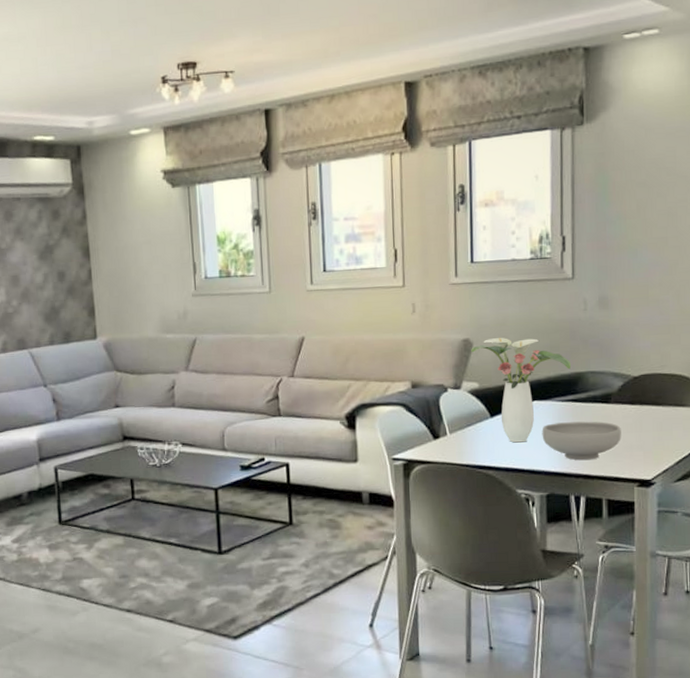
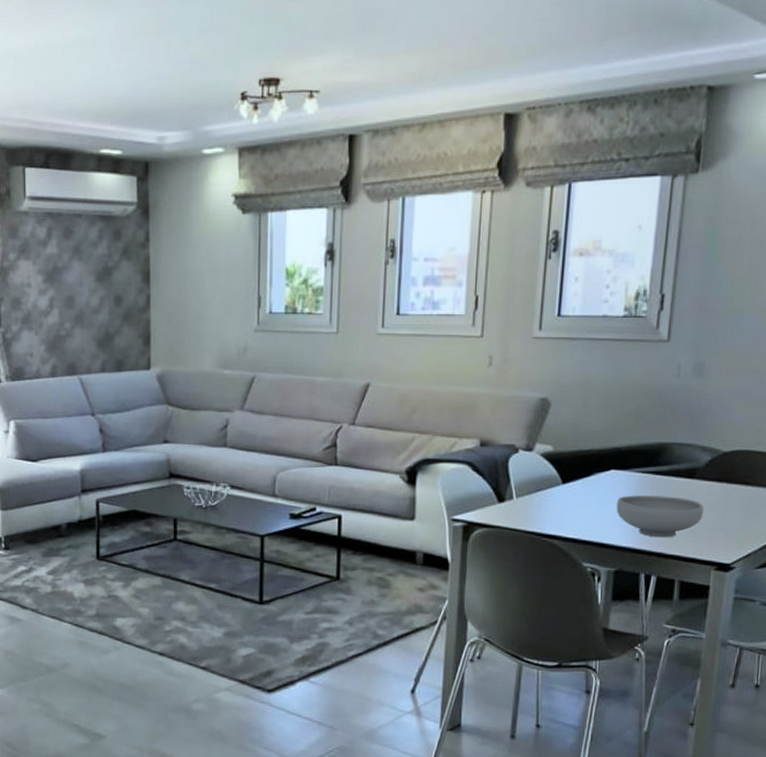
flower arrangement: present [471,337,572,443] -> none [548,398,657,513]

